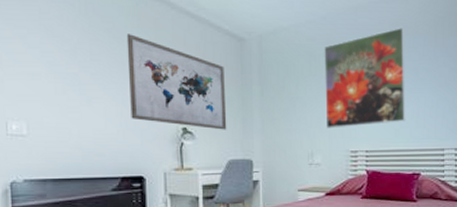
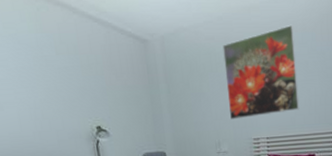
wall art: present [126,34,227,130] -> none [31,39,139,127]

